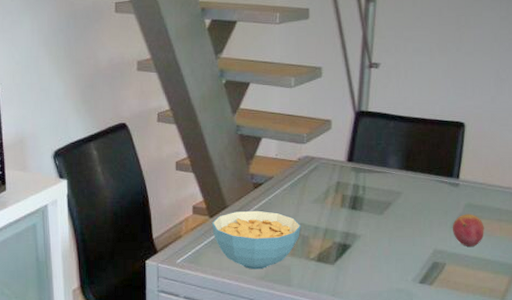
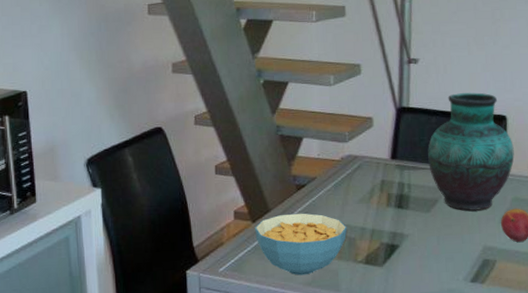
vase: none [384,99,470,214] -> present [428,92,514,211]

